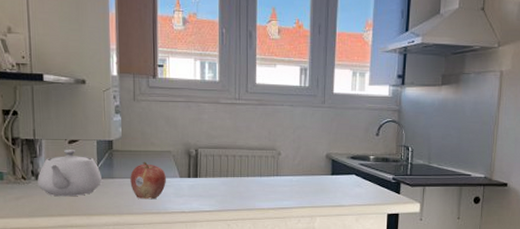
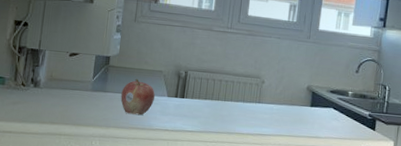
teapot: present [37,150,102,197] -> none [35,61,95,106]

